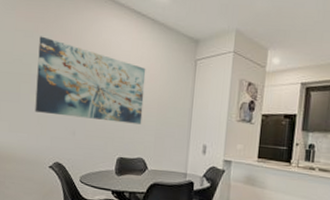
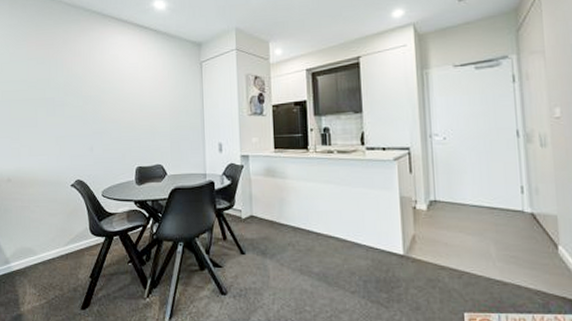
wall art: present [35,36,146,125] -> none [51,61,156,134]

